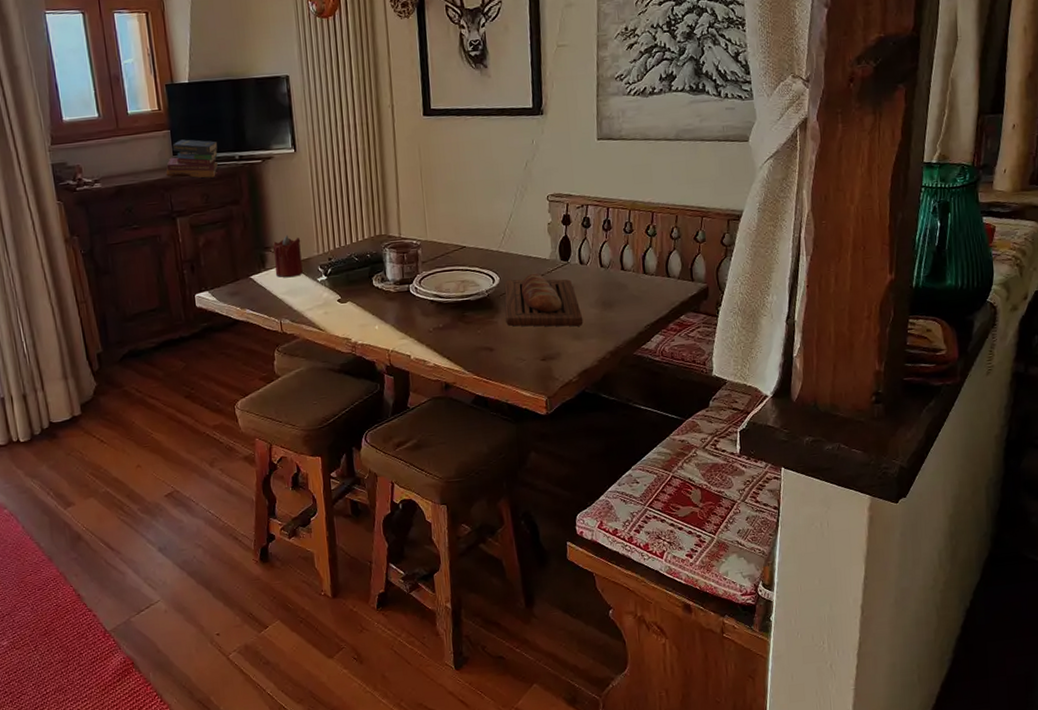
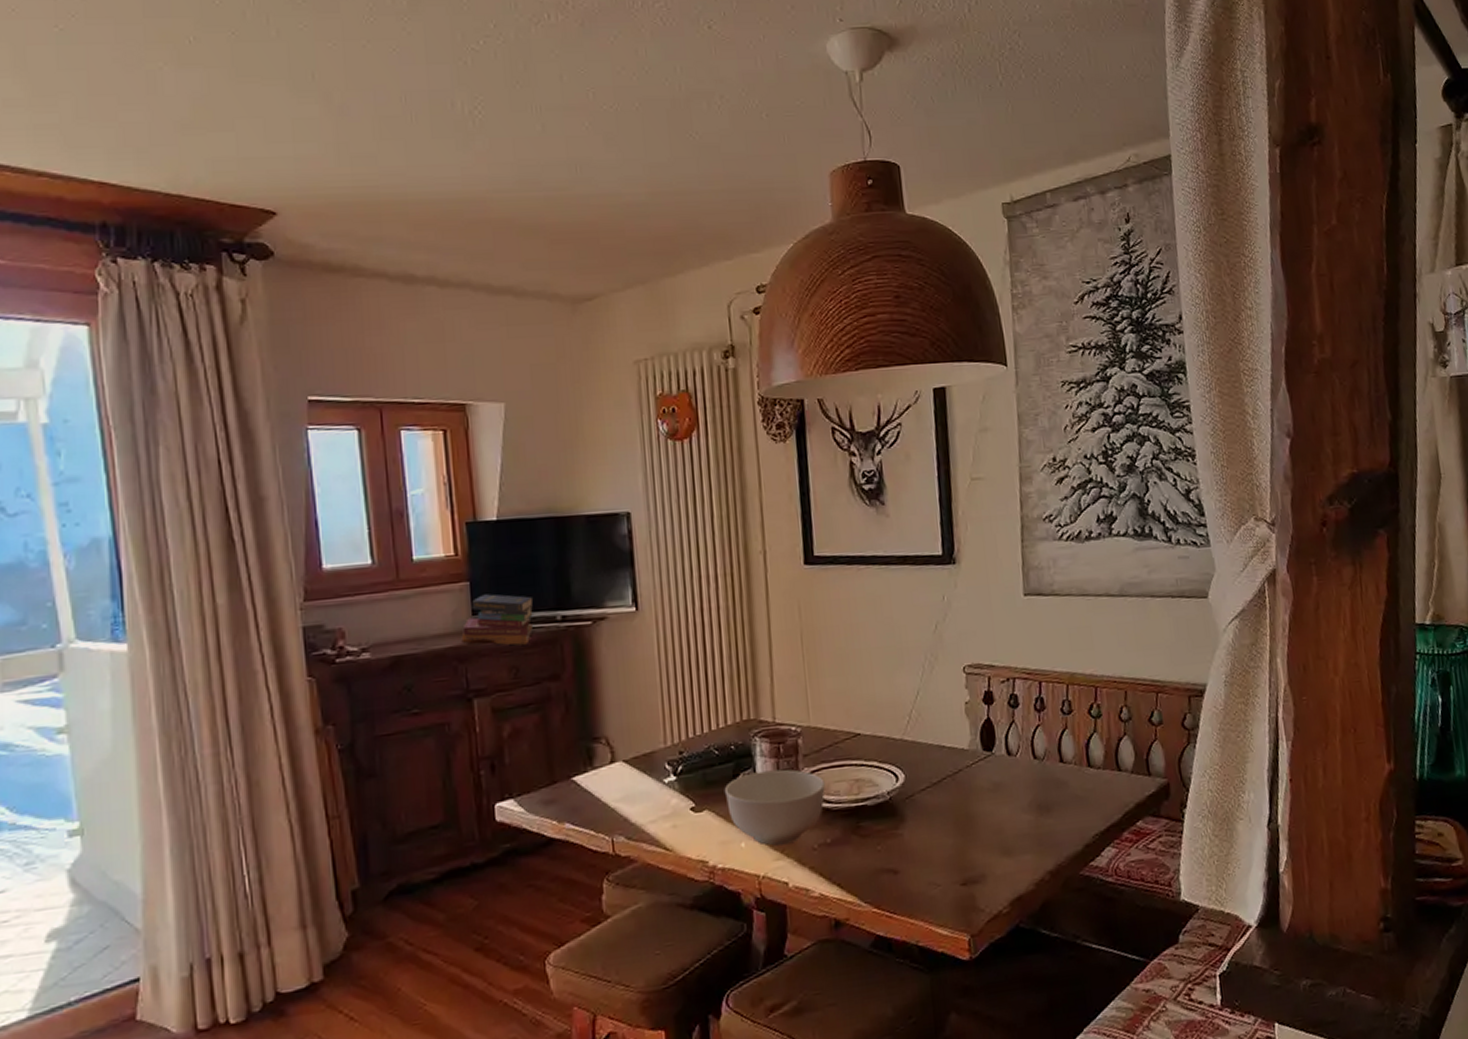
candle: present [273,235,303,278] -> none [605,721,644,779]
bowl: none [362,272,439,328] -> present [724,769,825,845]
bread loaf: present [505,273,583,327] -> none [912,767,1014,840]

